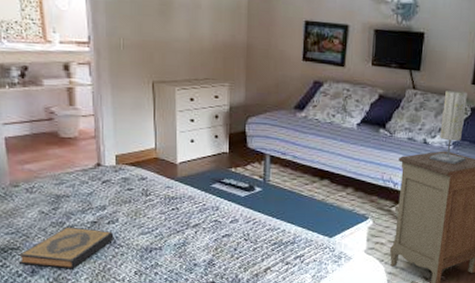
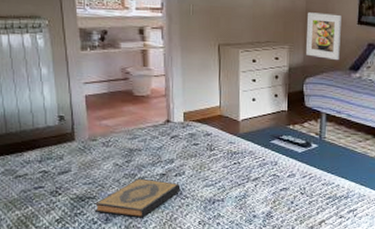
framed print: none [248,47,285,99] -> present [306,12,342,61]

